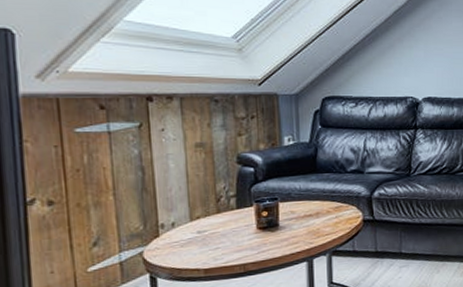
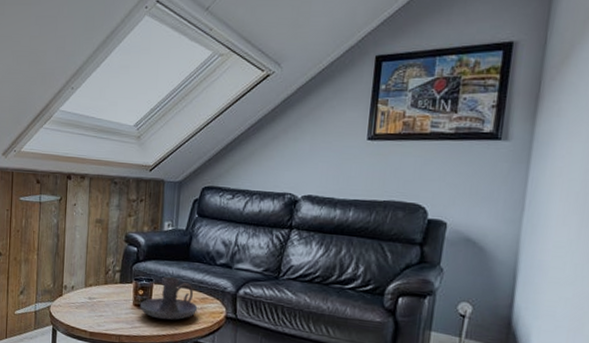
candle holder: none [265,191,333,237] -> present [140,276,198,320]

